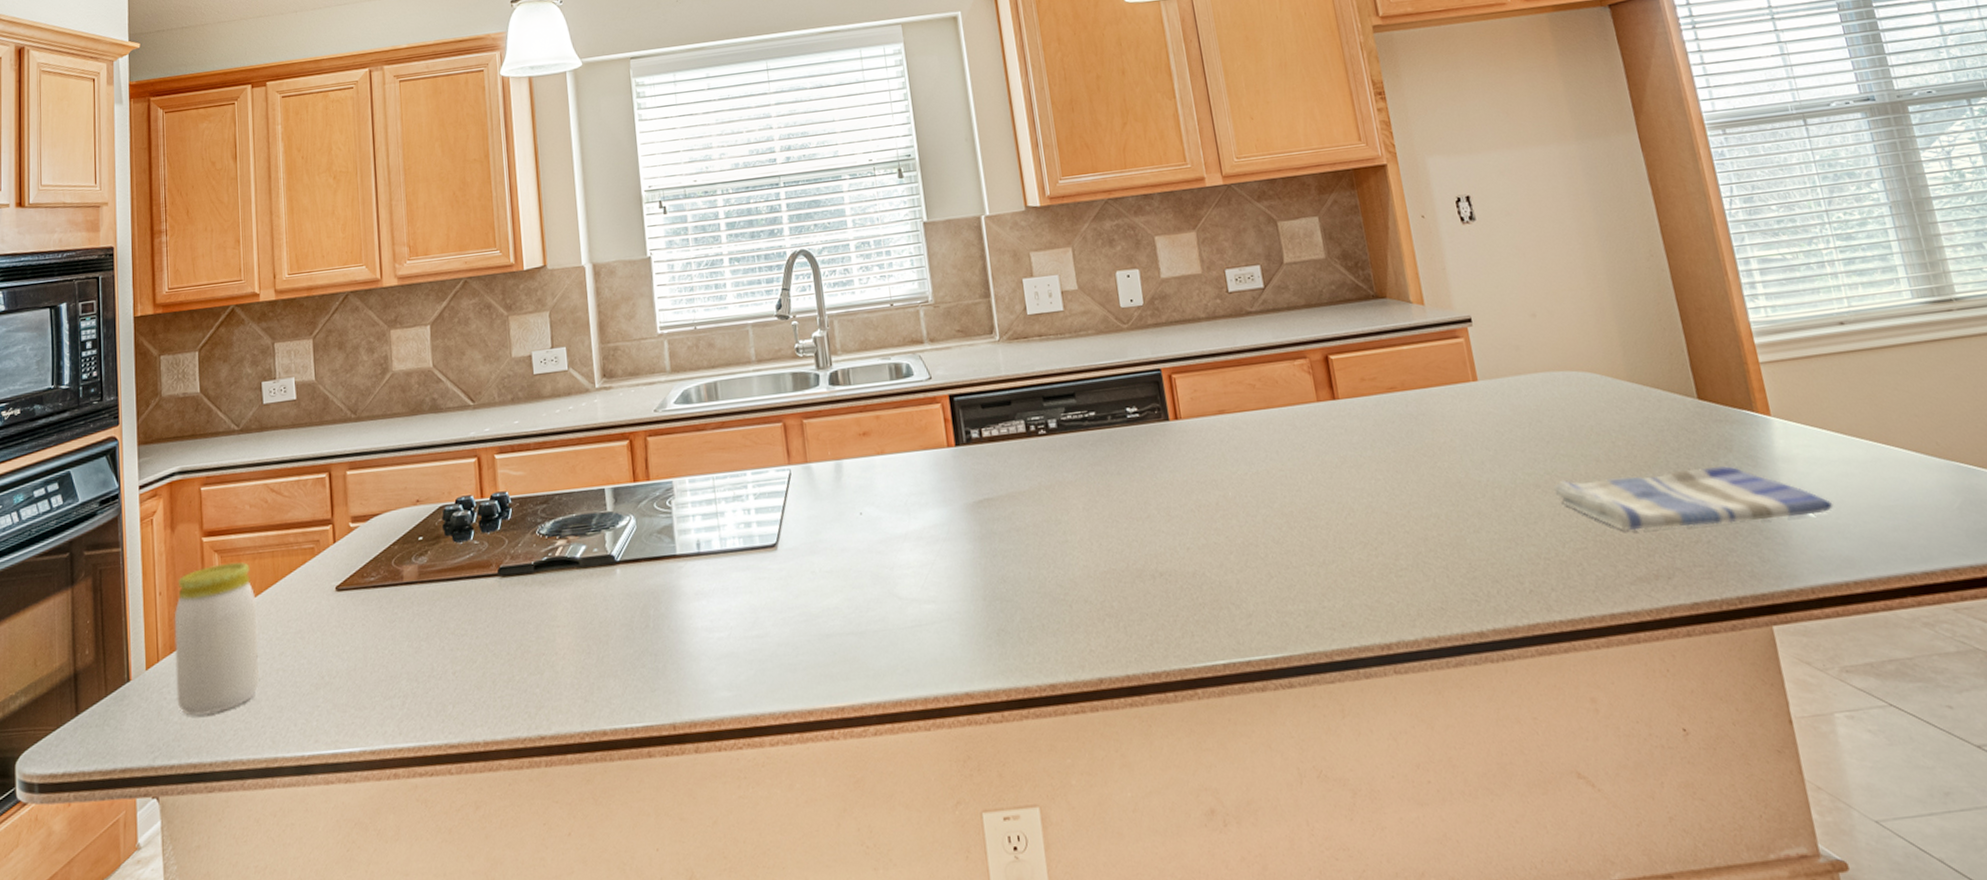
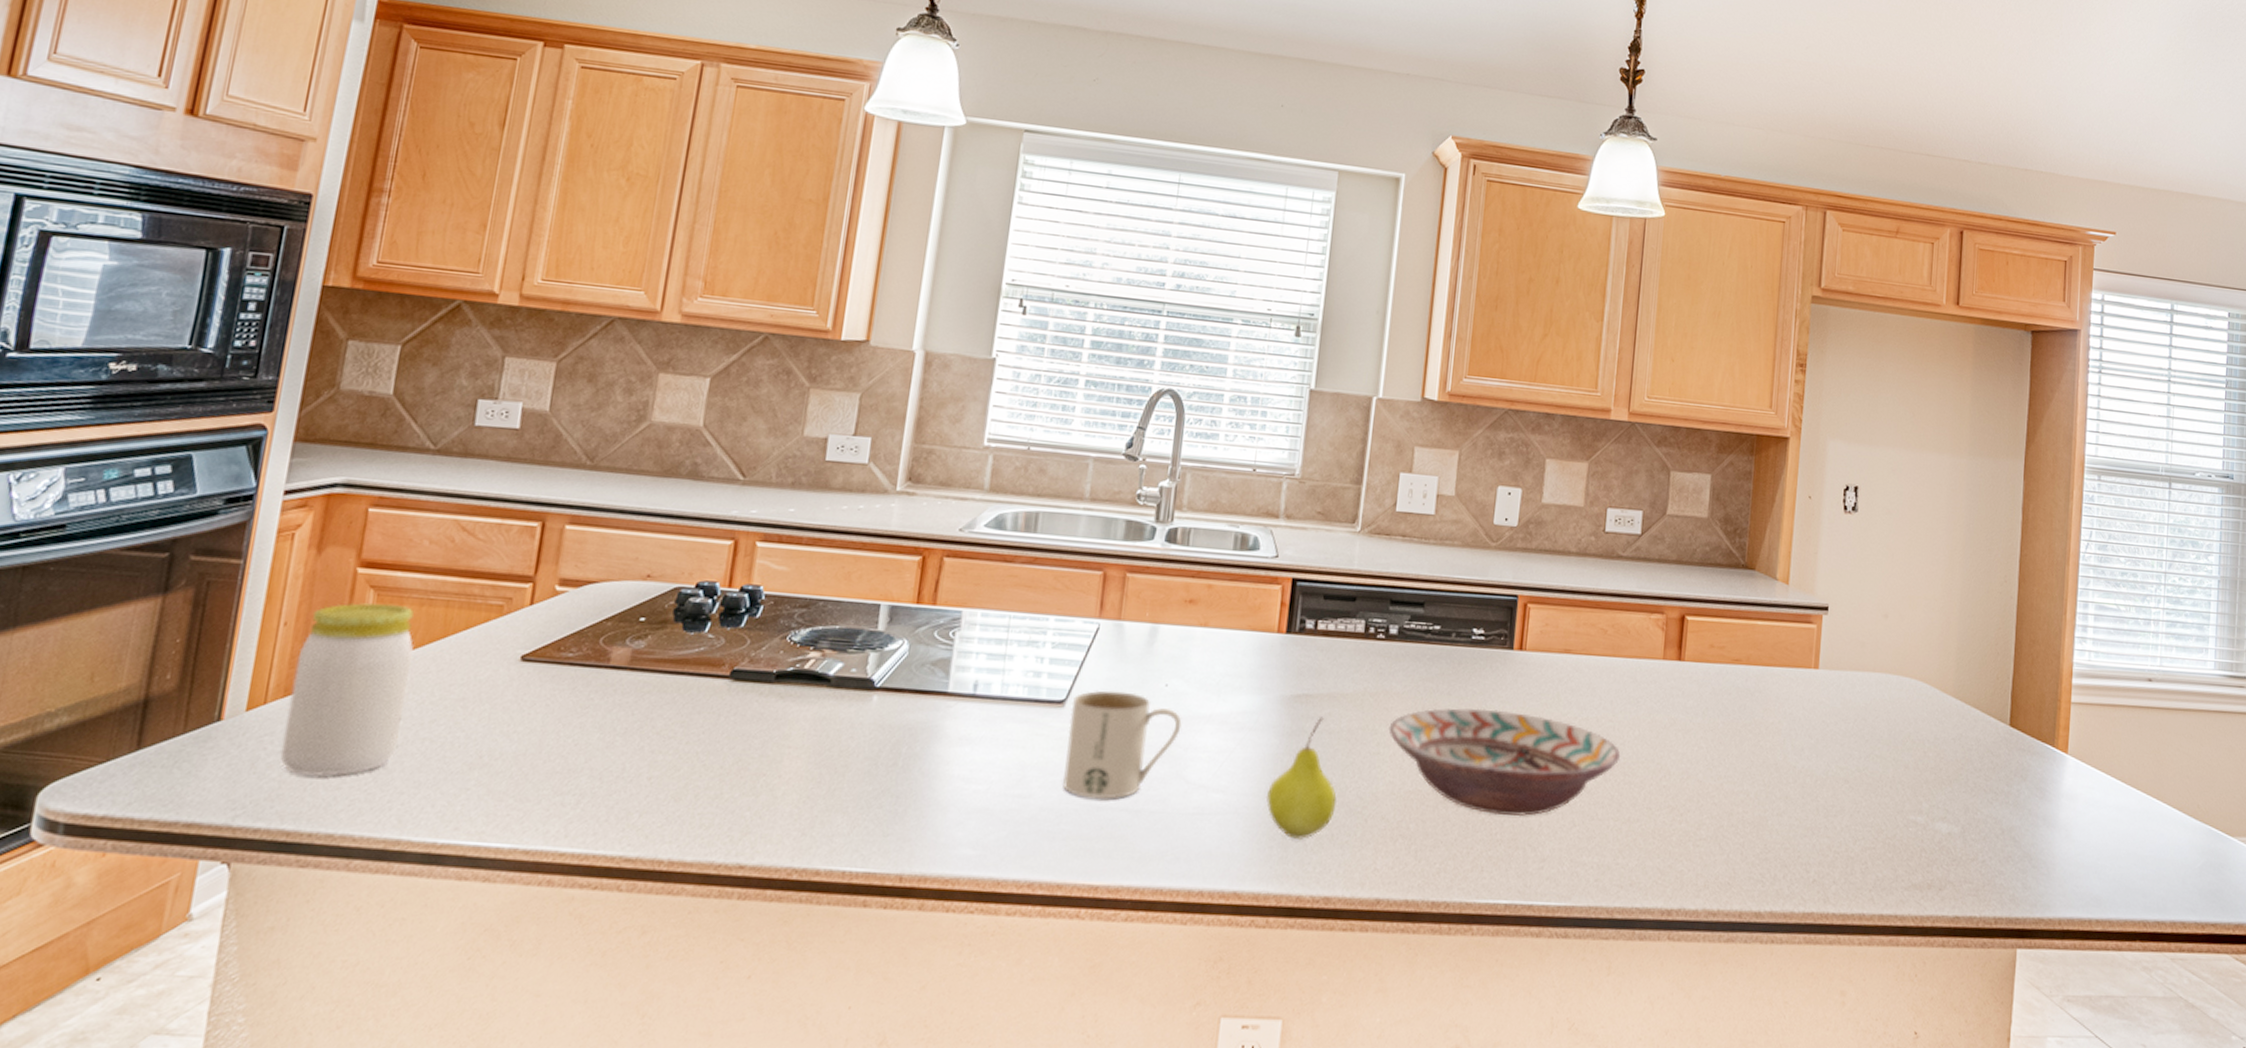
mug: none [783,525,883,629] -> present [1063,690,1182,799]
fruit: none [973,516,1040,635] -> present [1265,717,1337,841]
decorative bowl: none [1070,478,1301,580] -> present [1388,708,1621,817]
dish towel: present [1552,466,1834,532] -> none [1859,780,2098,853]

